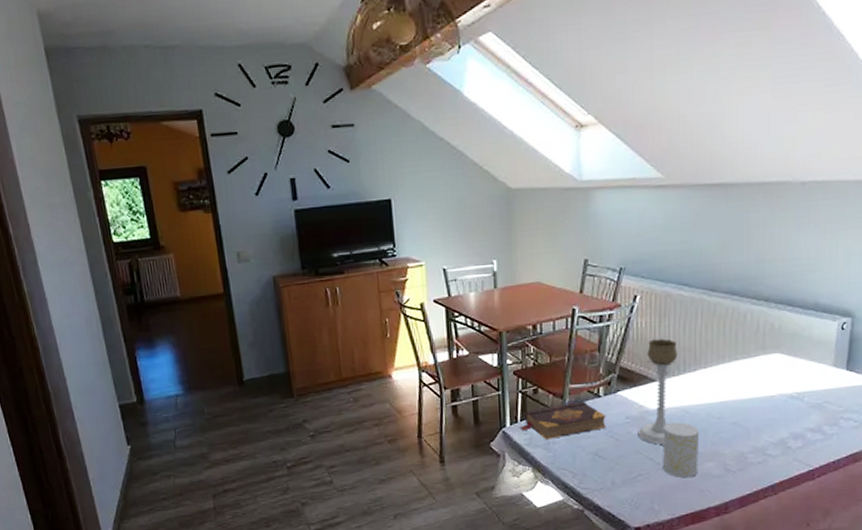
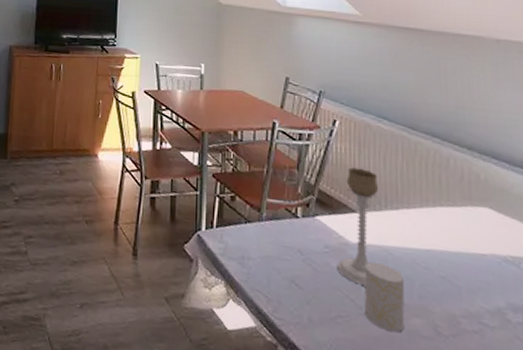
book: present [519,401,606,439] -> none [214,217,304,254]

